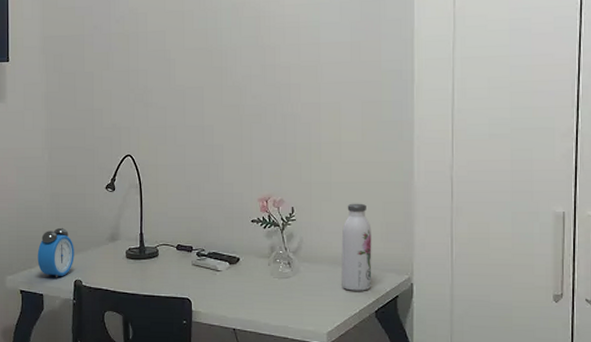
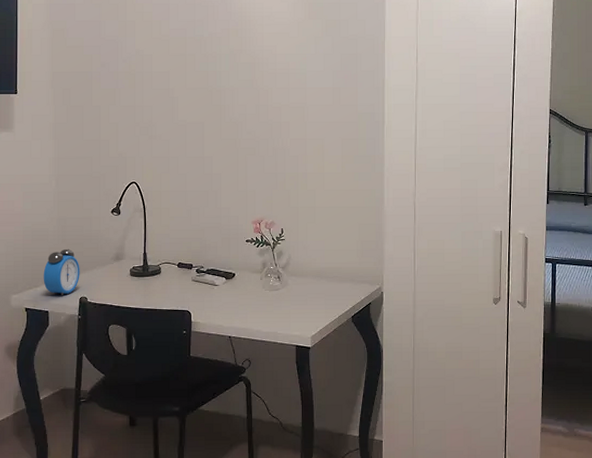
water bottle: present [341,203,372,291] -> none [324,225,349,300]

